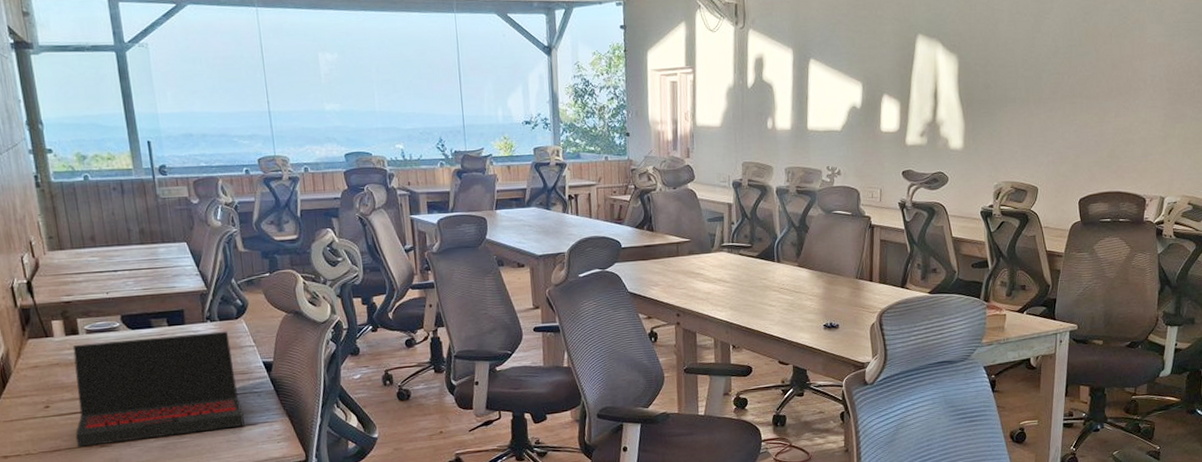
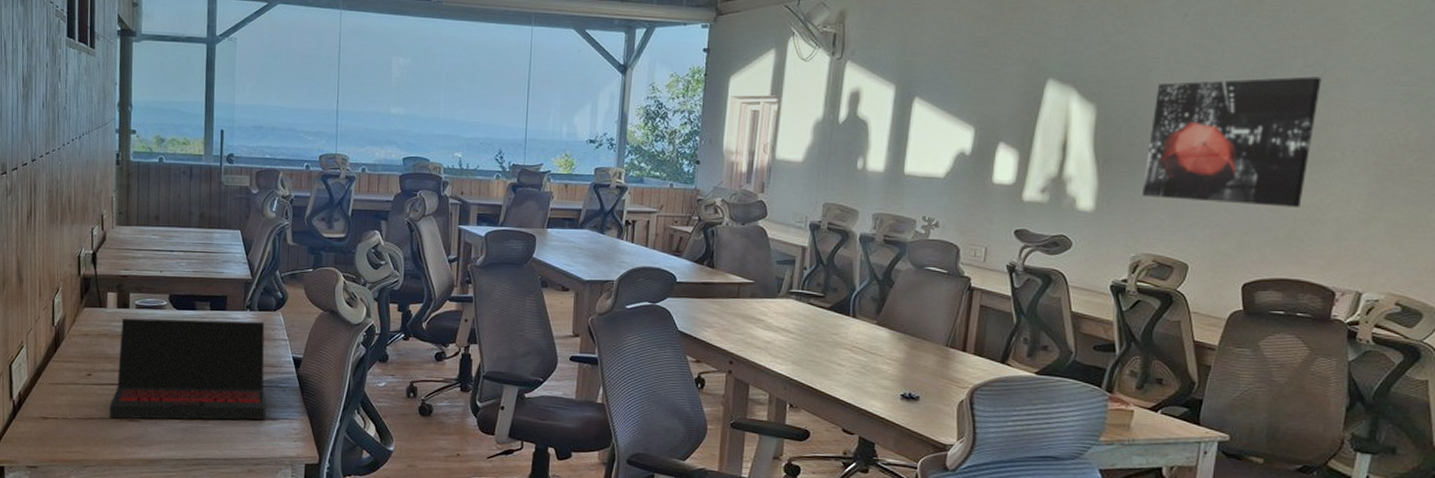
wall art: none [999,19,1126,133] -> present [1143,76,1322,207]

